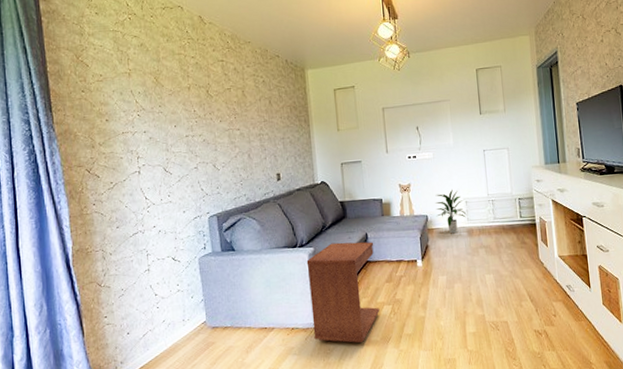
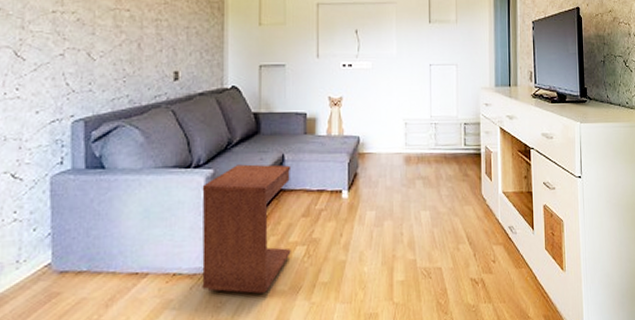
indoor plant: present [435,189,467,234] -> none [369,107,405,161]

